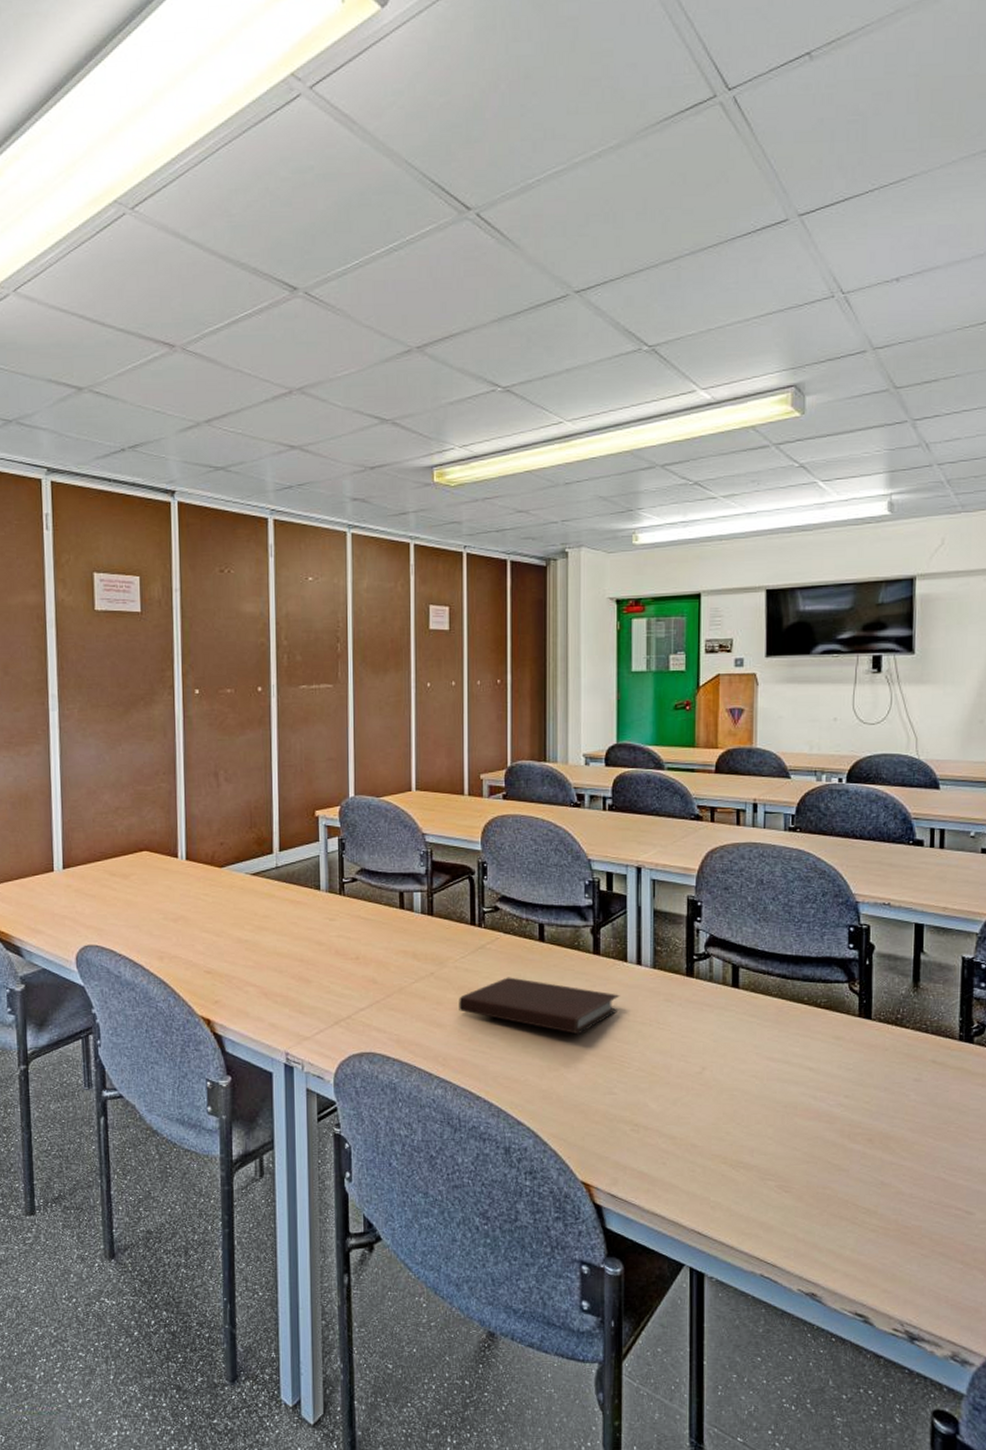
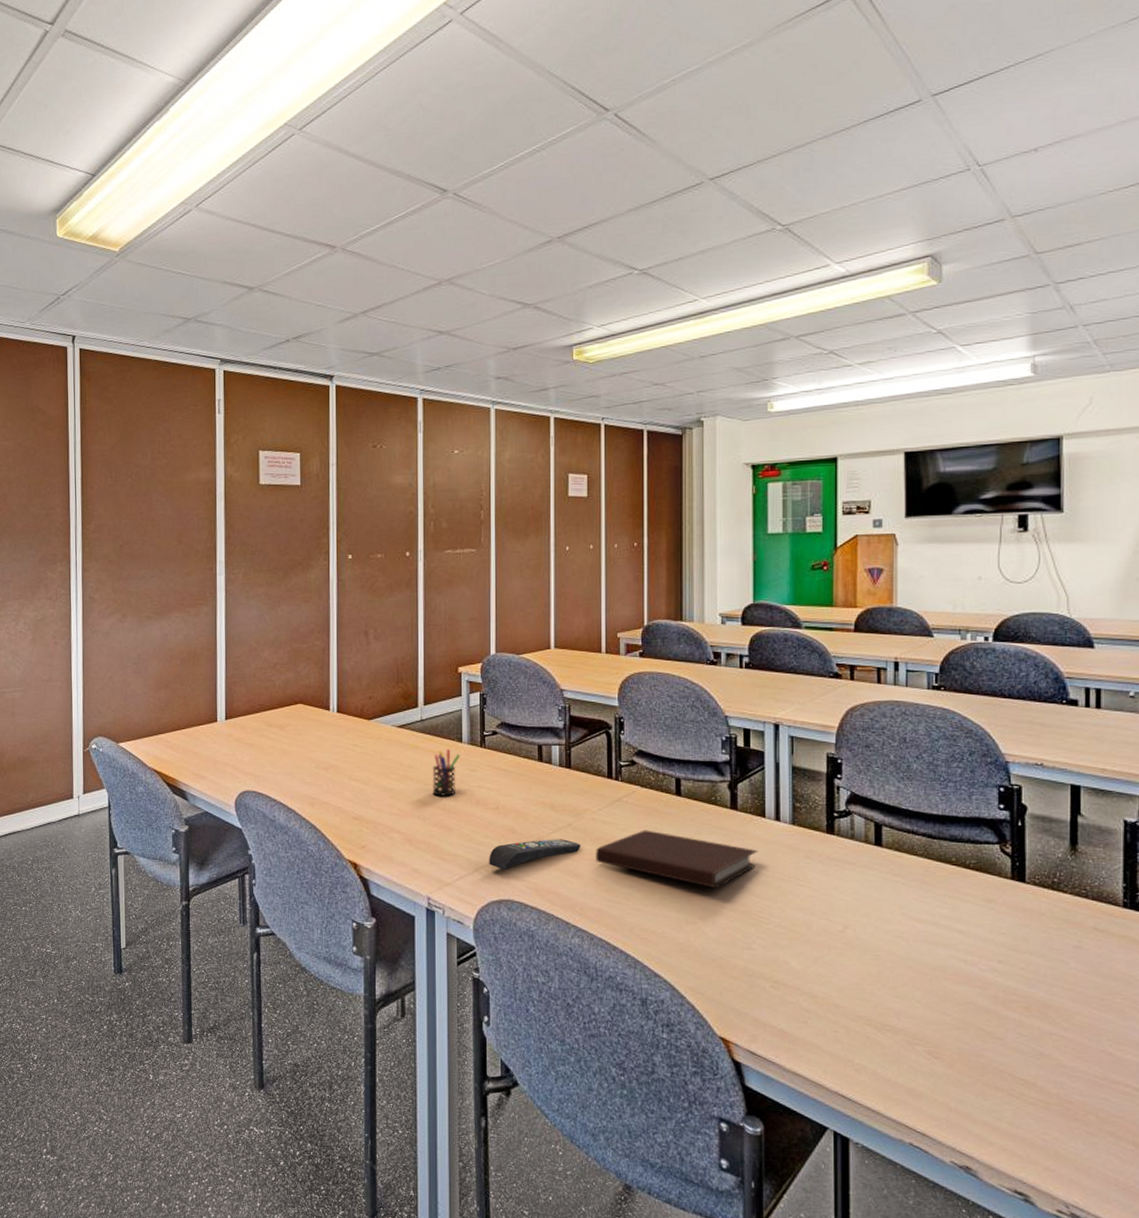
pen holder: none [289,897,318,948] -> present [432,748,460,797]
remote control: none [349,988,444,1022] -> present [489,839,581,870]

